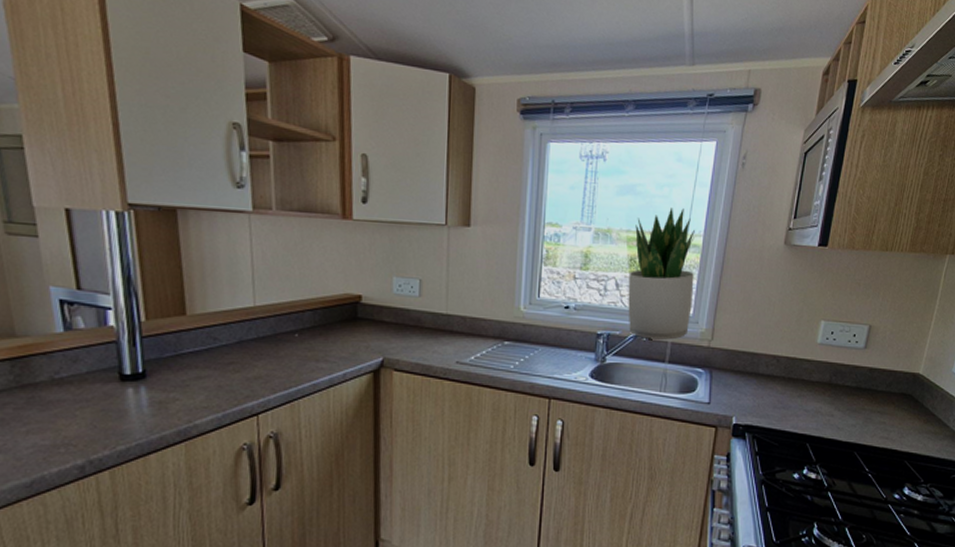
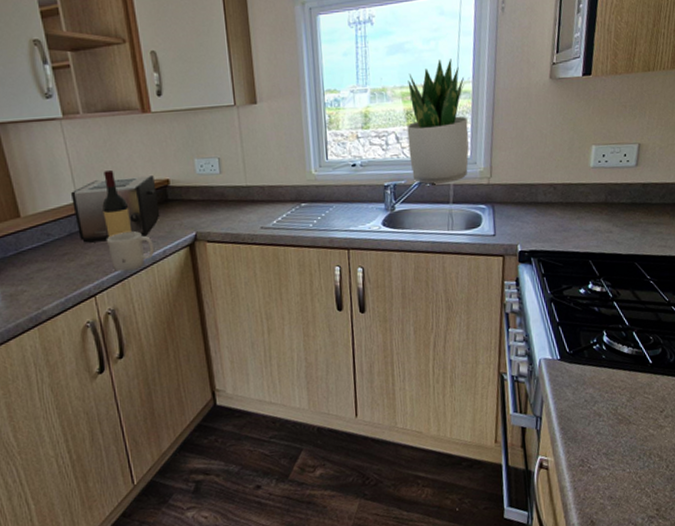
toaster: none [247,285,346,356] -> present [70,174,160,243]
wine bottle: none [281,276,312,352] -> present [102,170,131,238]
mug: none [281,347,334,393] -> present [107,231,155,272]

